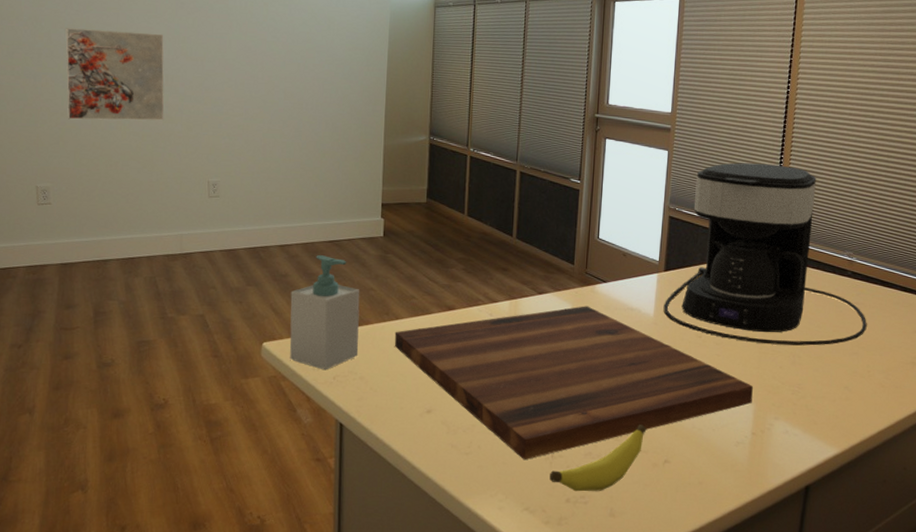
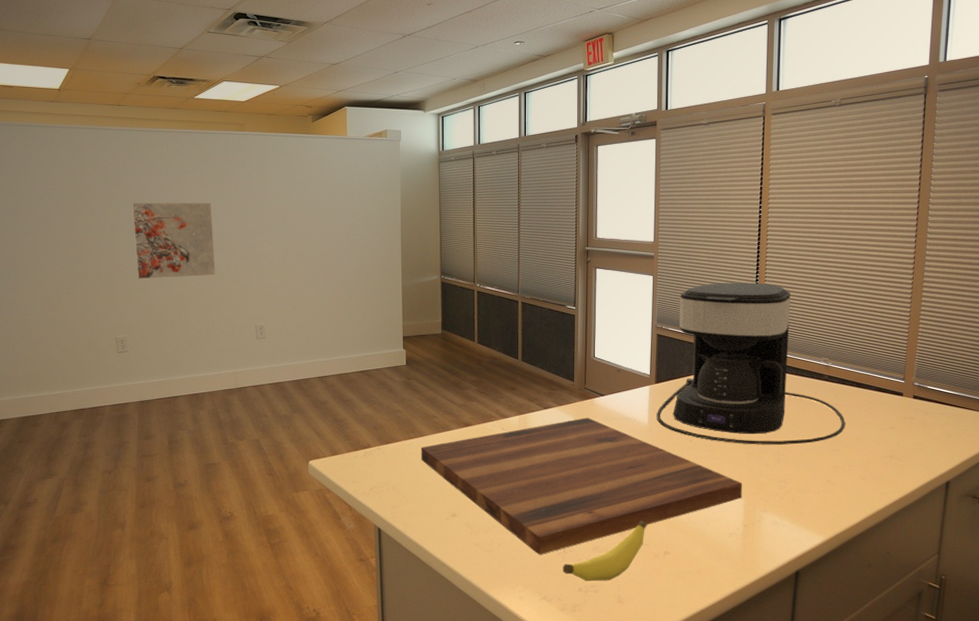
soap bottle: present [289,254,360,369] -> none [330,383,391,482]

